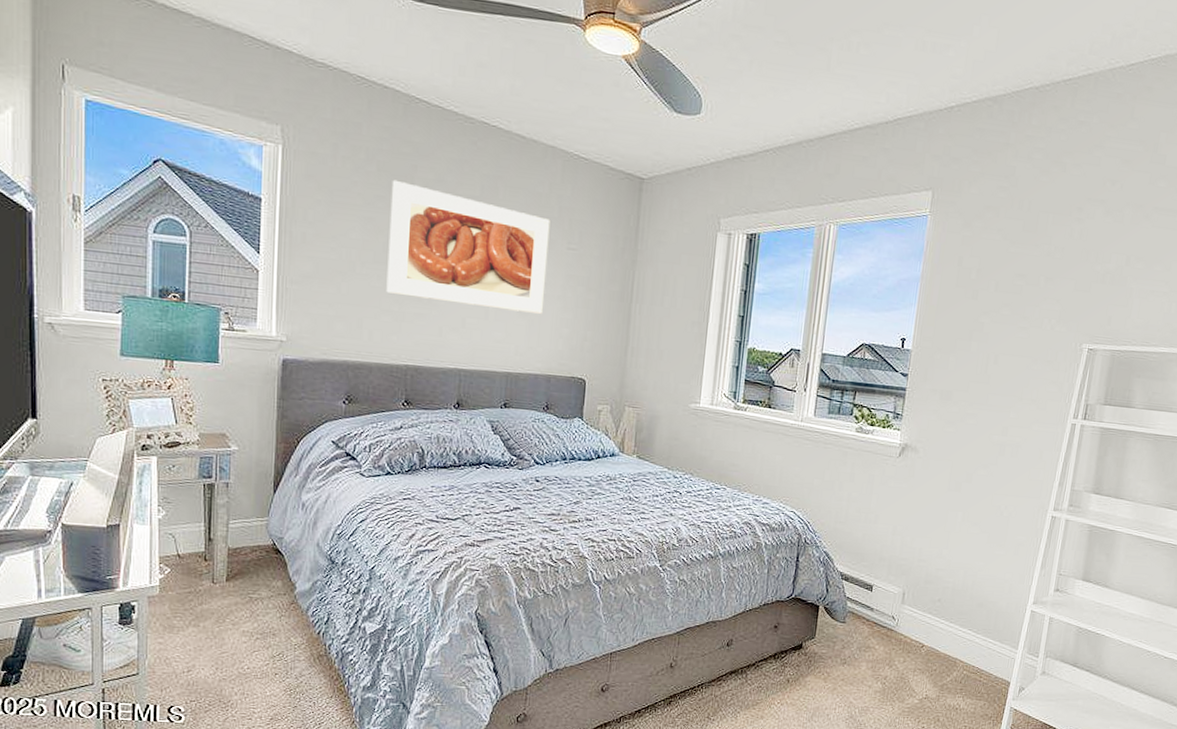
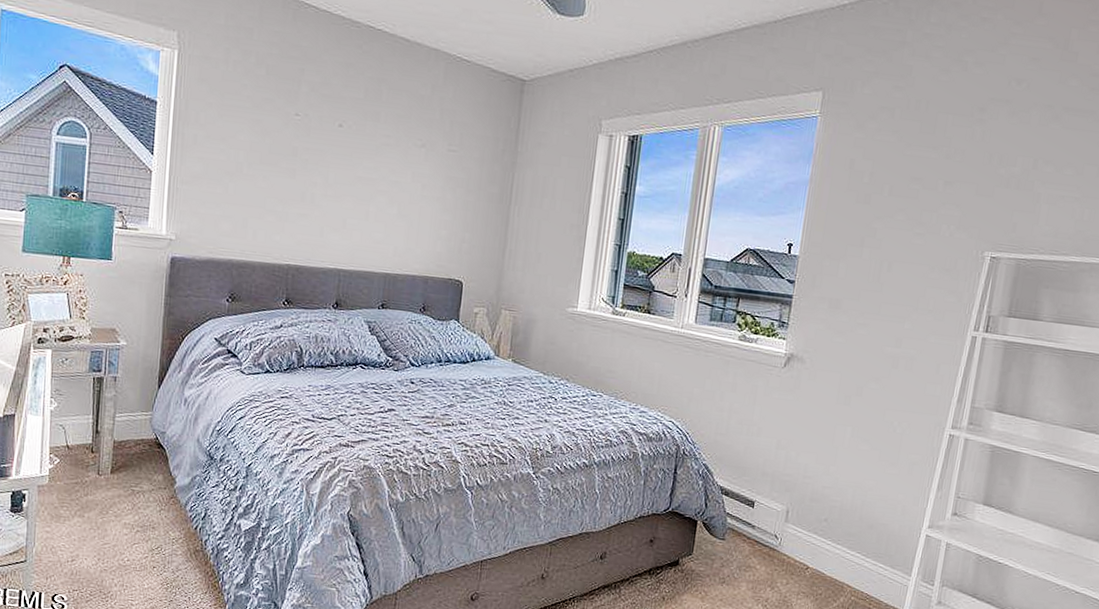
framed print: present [386,179,550,314] -> none [271,83,432,215]

